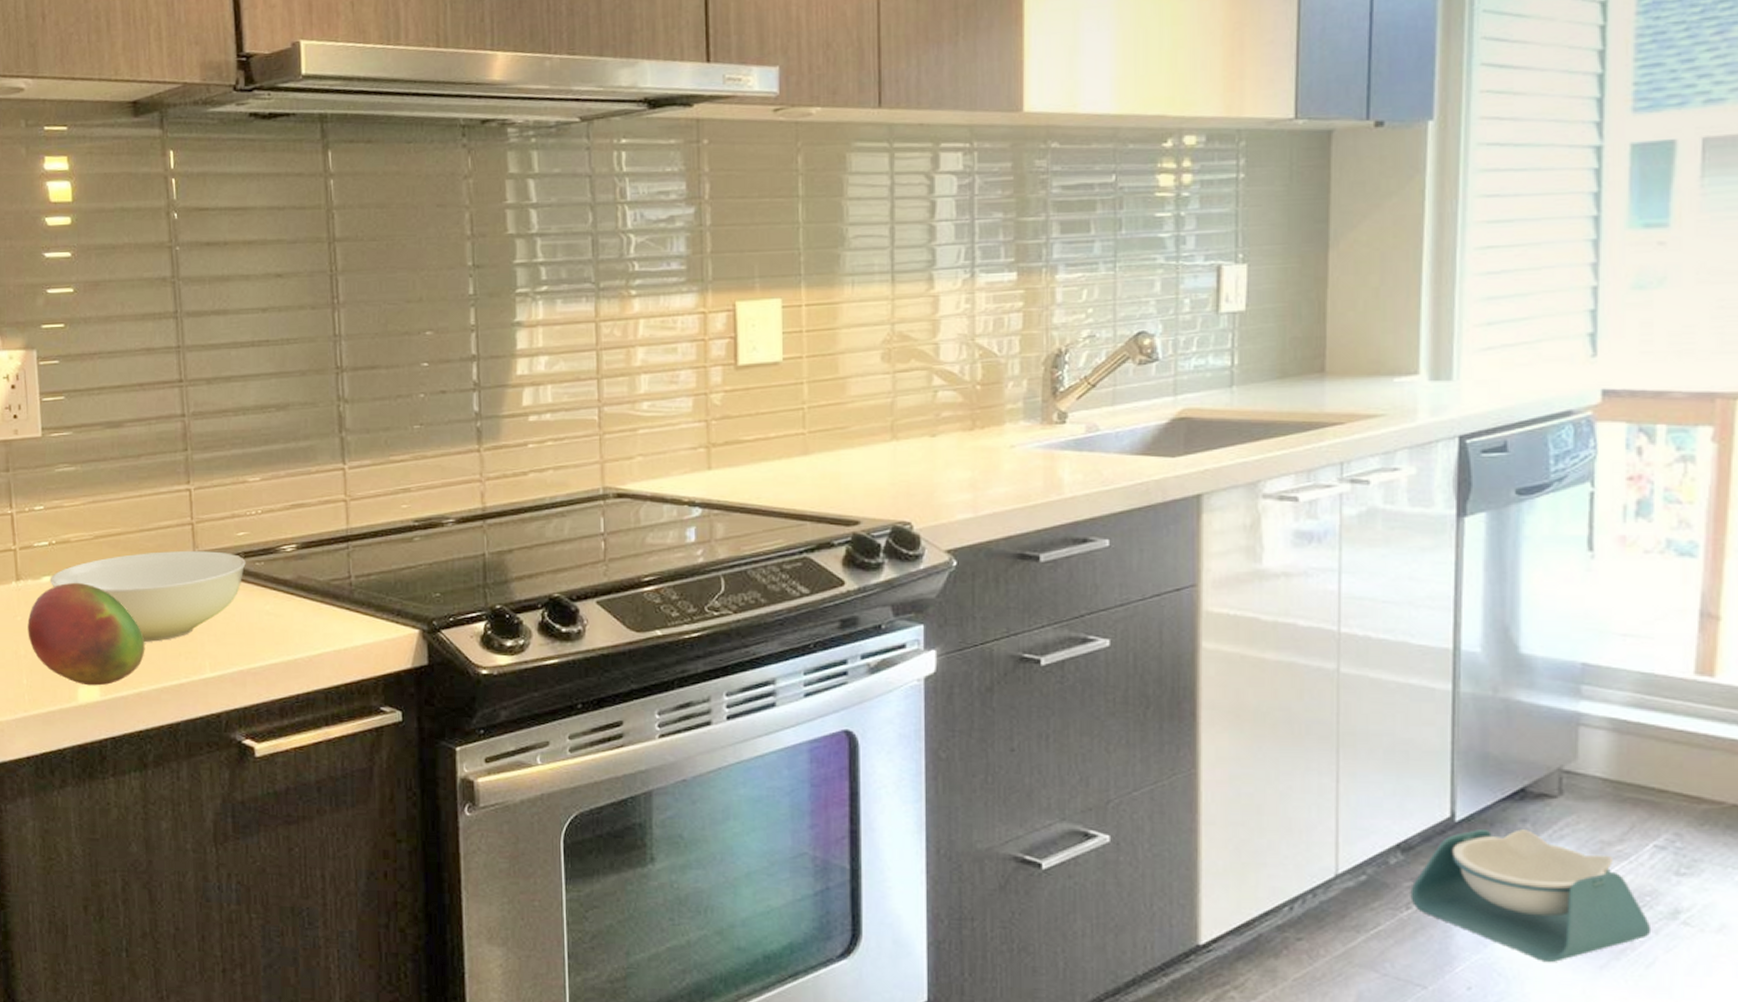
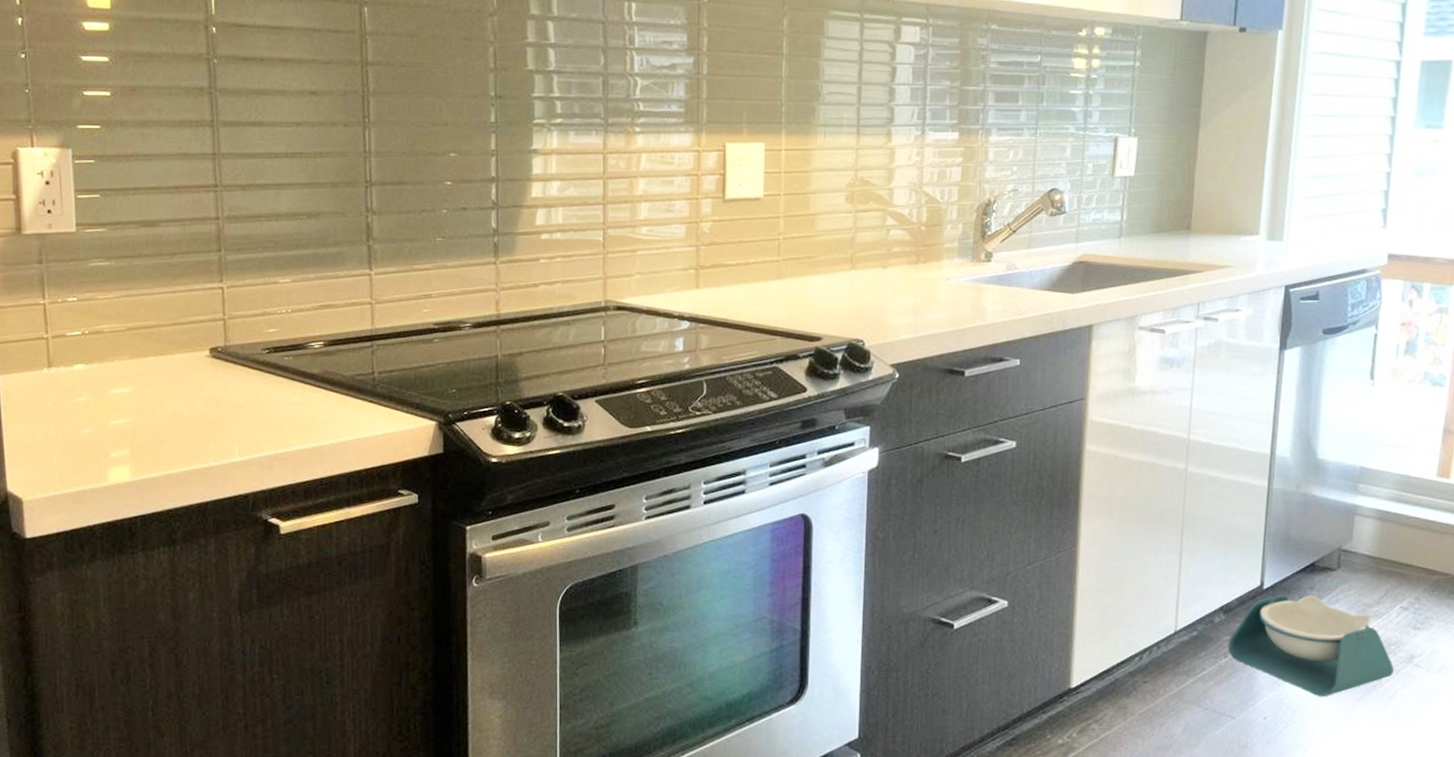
fruit: present [27,582,145,686] -> none [59,370,176,468]
bowl: present [49,551,246,642] -> none [82,344,275,428]

